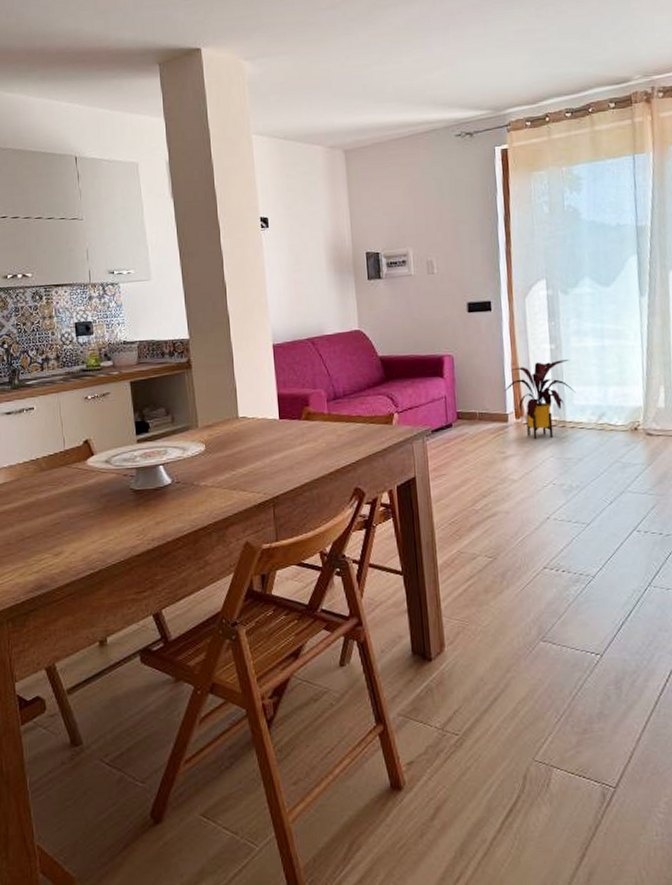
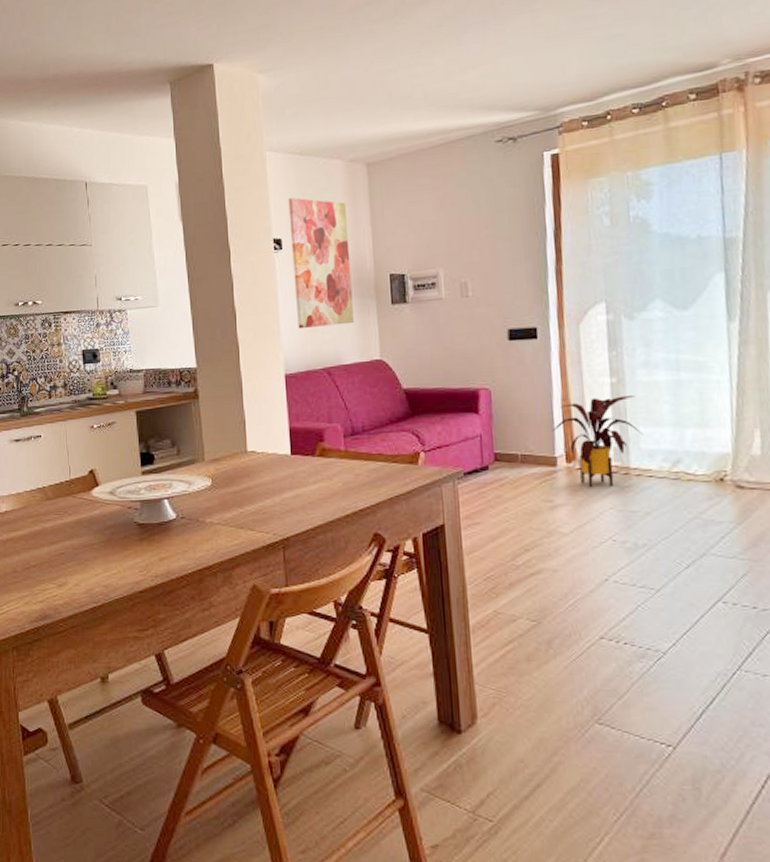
wall art: none [273,179,335,303] -> present [288,197,354,329]

